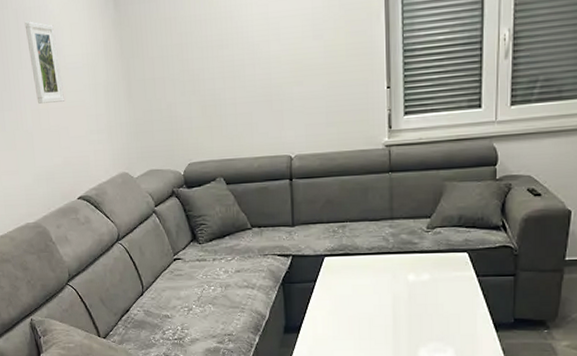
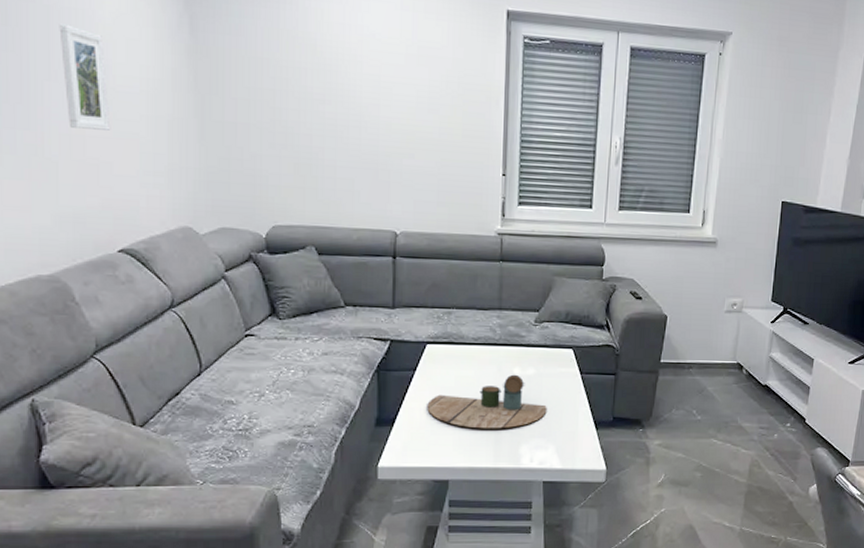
decorative tray: none [328,280,444,334] -> present [427,374,547,429]

